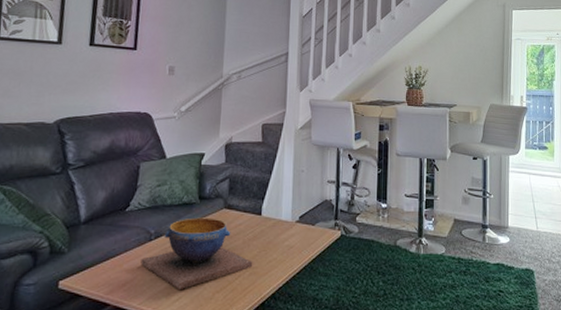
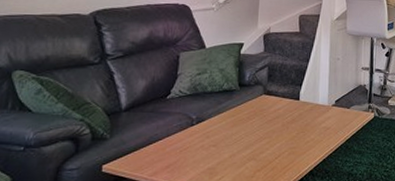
decorative bowl: present [141,217,253,289] -> none [183,103,292,169]

